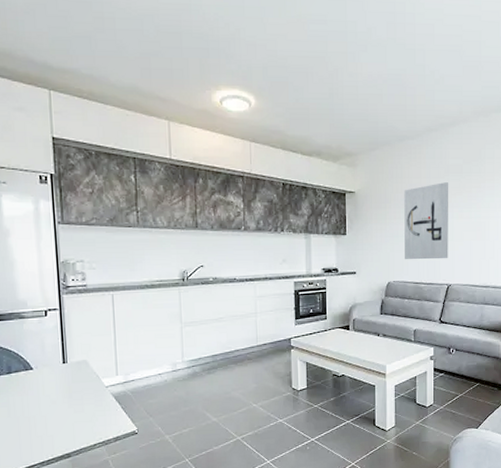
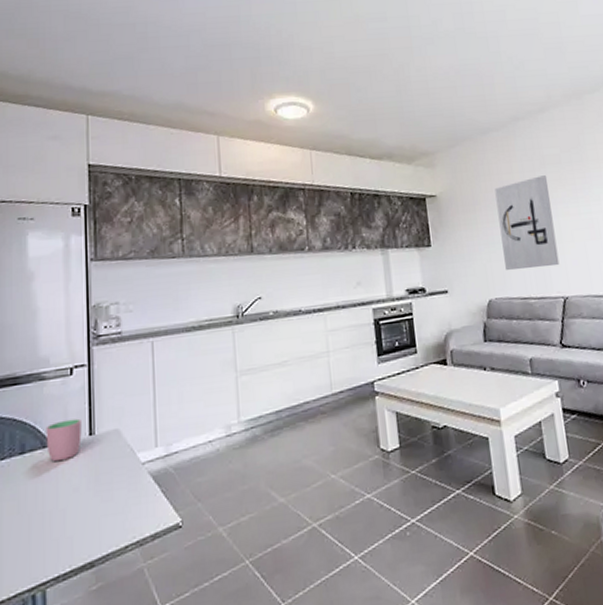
cup: none [27,350,57,381] -> present [46,418,82,462]

